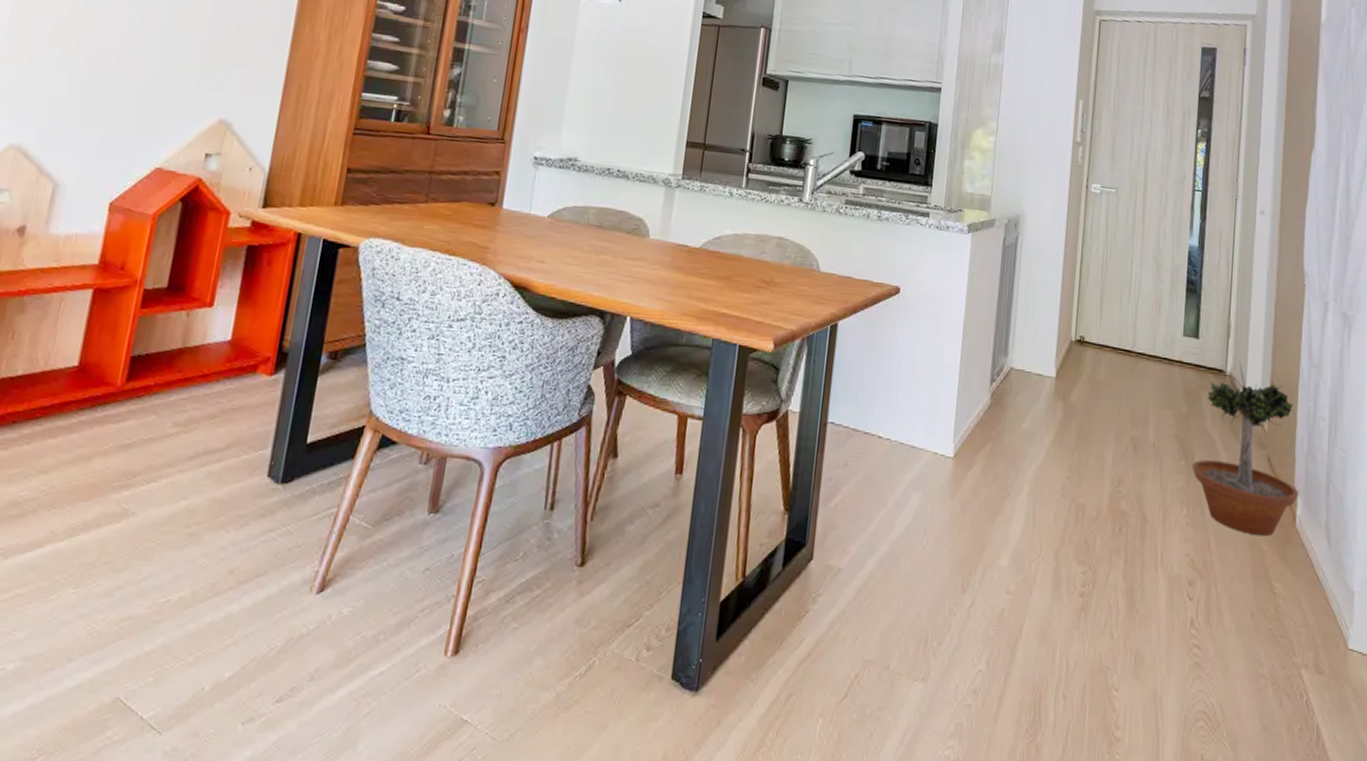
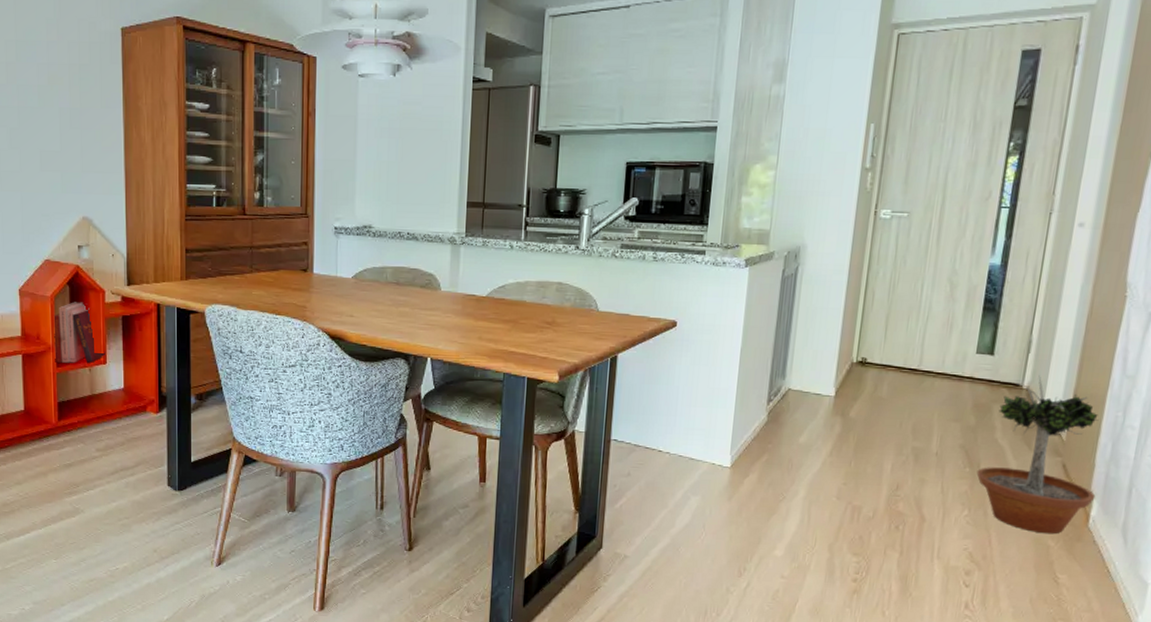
books: none [141,223,215,306] -> present [53,302,105,364]

